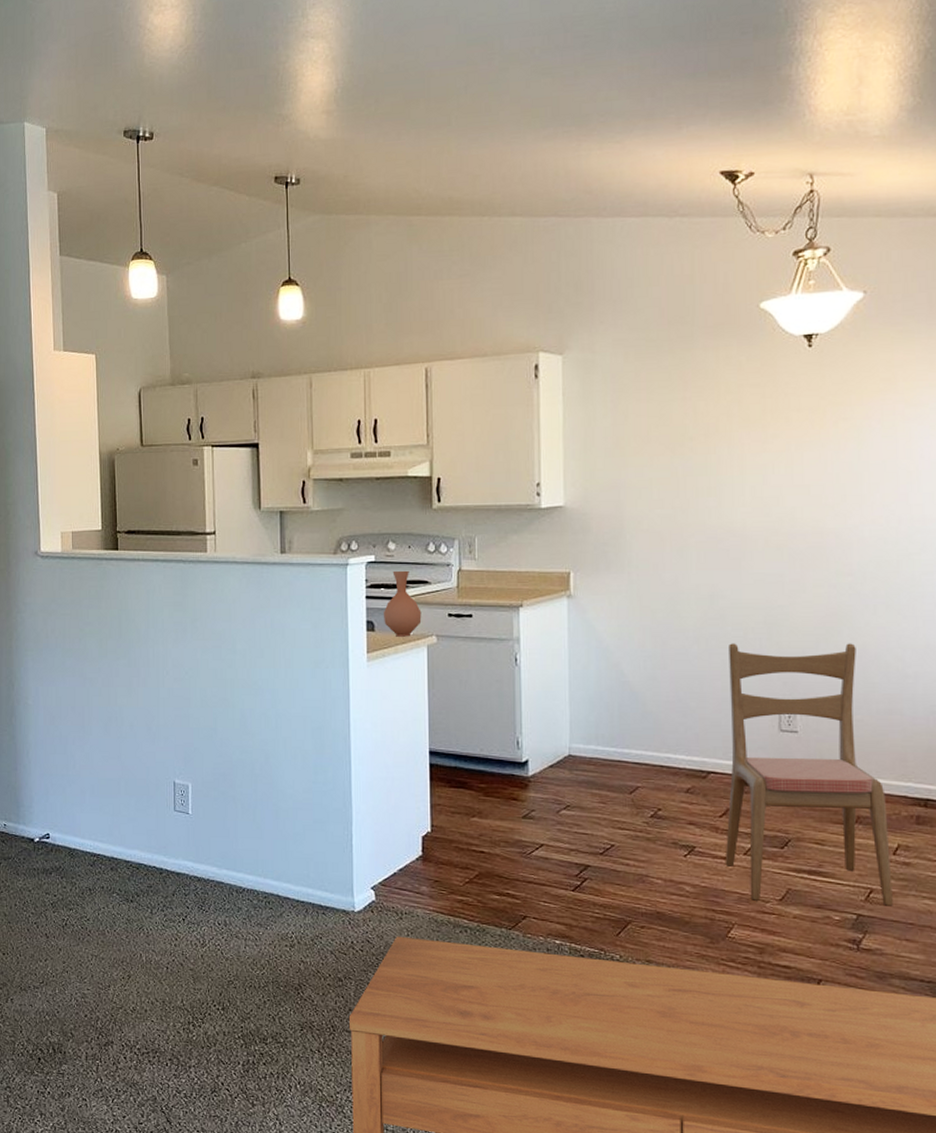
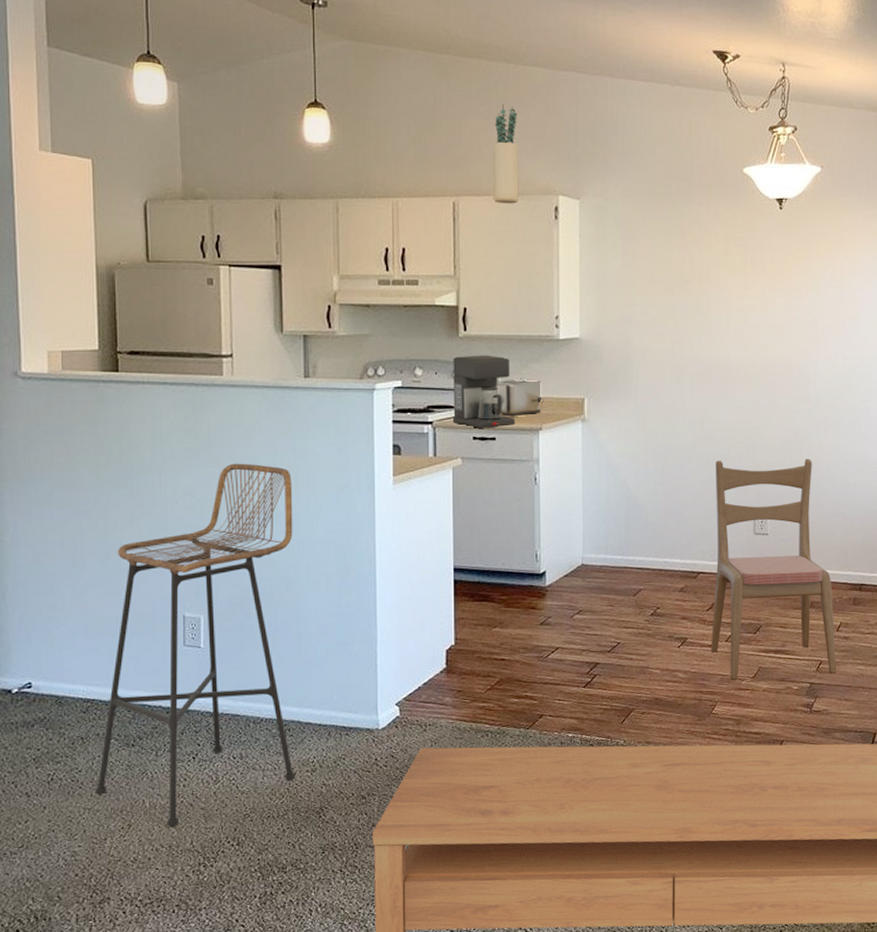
bar stool: none [100,637,275,983] -> present [95,463,296,827]
vase: present [383,570,422,637] -> none [409,395,447,460]
coffee maker: none [426,527,493,604] -> present [452,355,515,428]
vase: none [467,260,495,366] -> present [493,104,519,204]
toaster: none [473,552,524,594] -> present [497,379,544,418]

